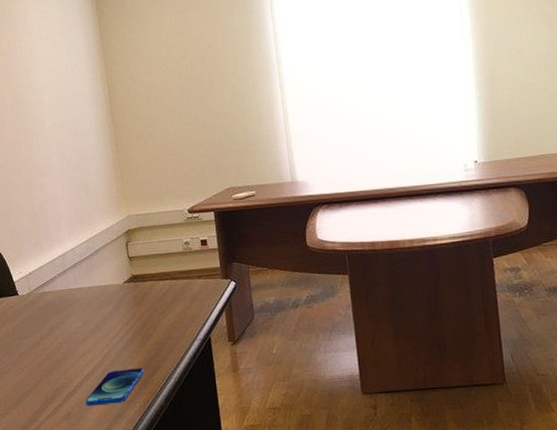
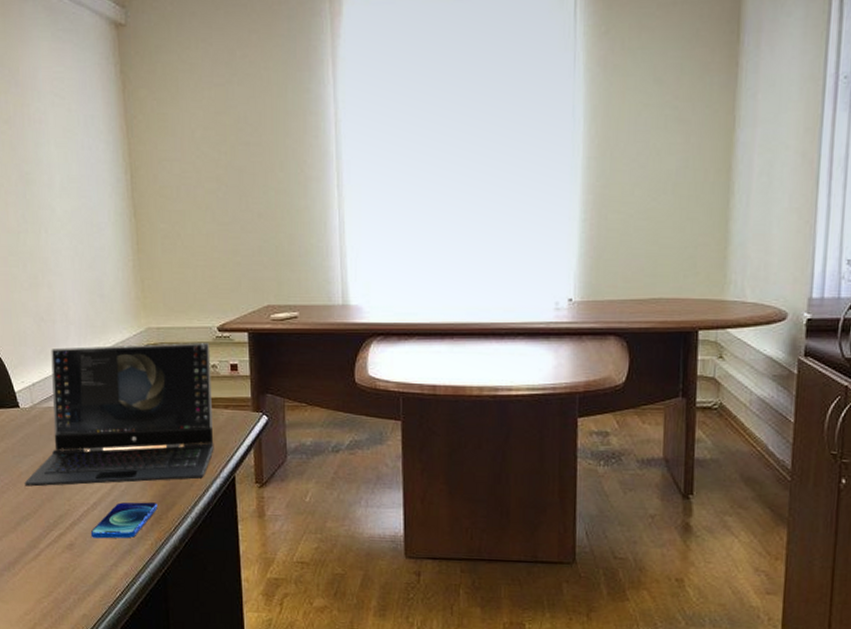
laptop: none [24,224,191,365] -> present [24,343,214,487]

